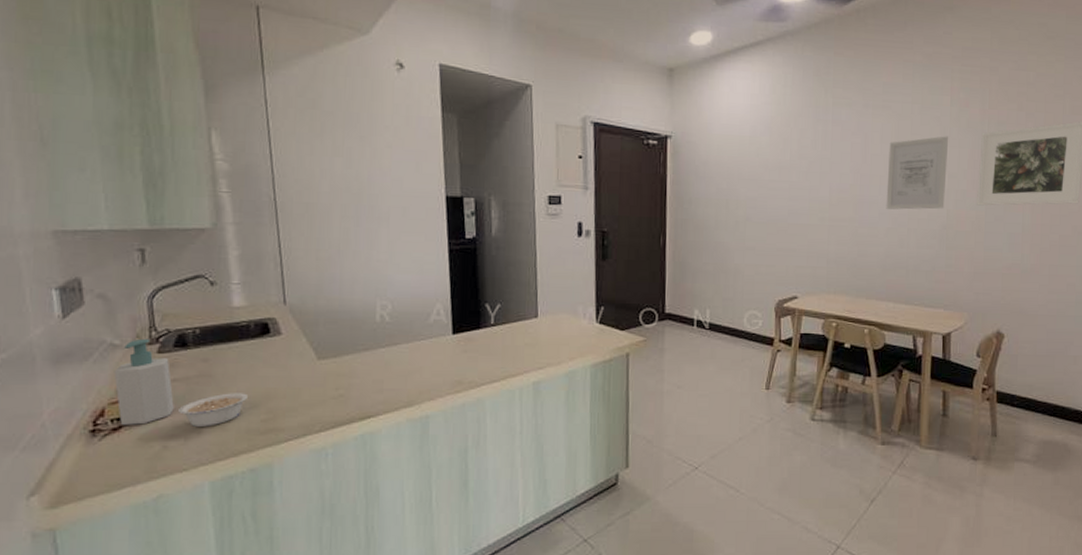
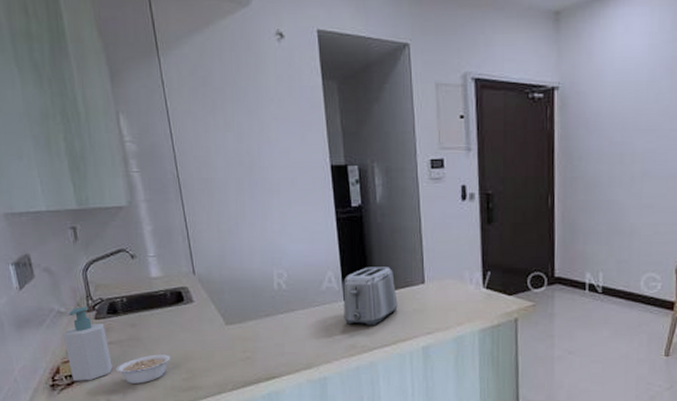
toaster: none [451,299,509,360] -> present [343,267,398,325]

